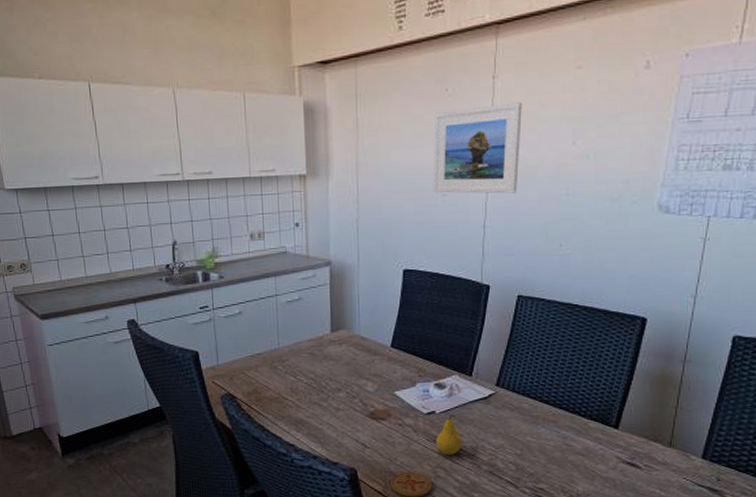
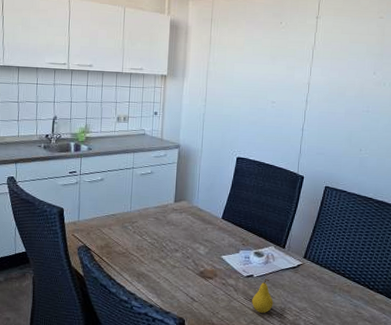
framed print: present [433,102,522,194] -> none [265,38,337,106]

